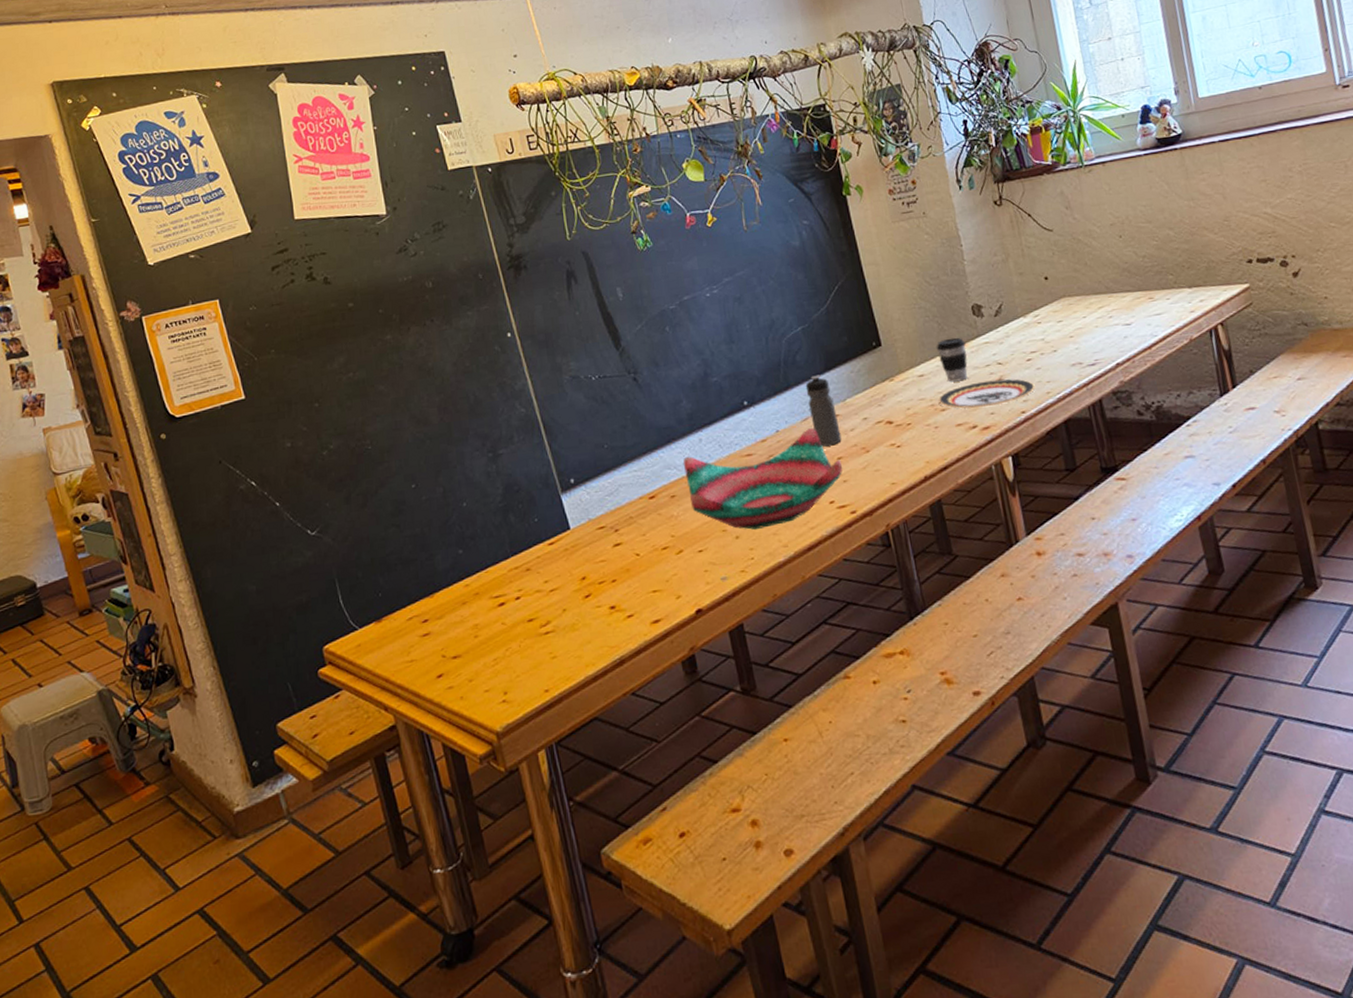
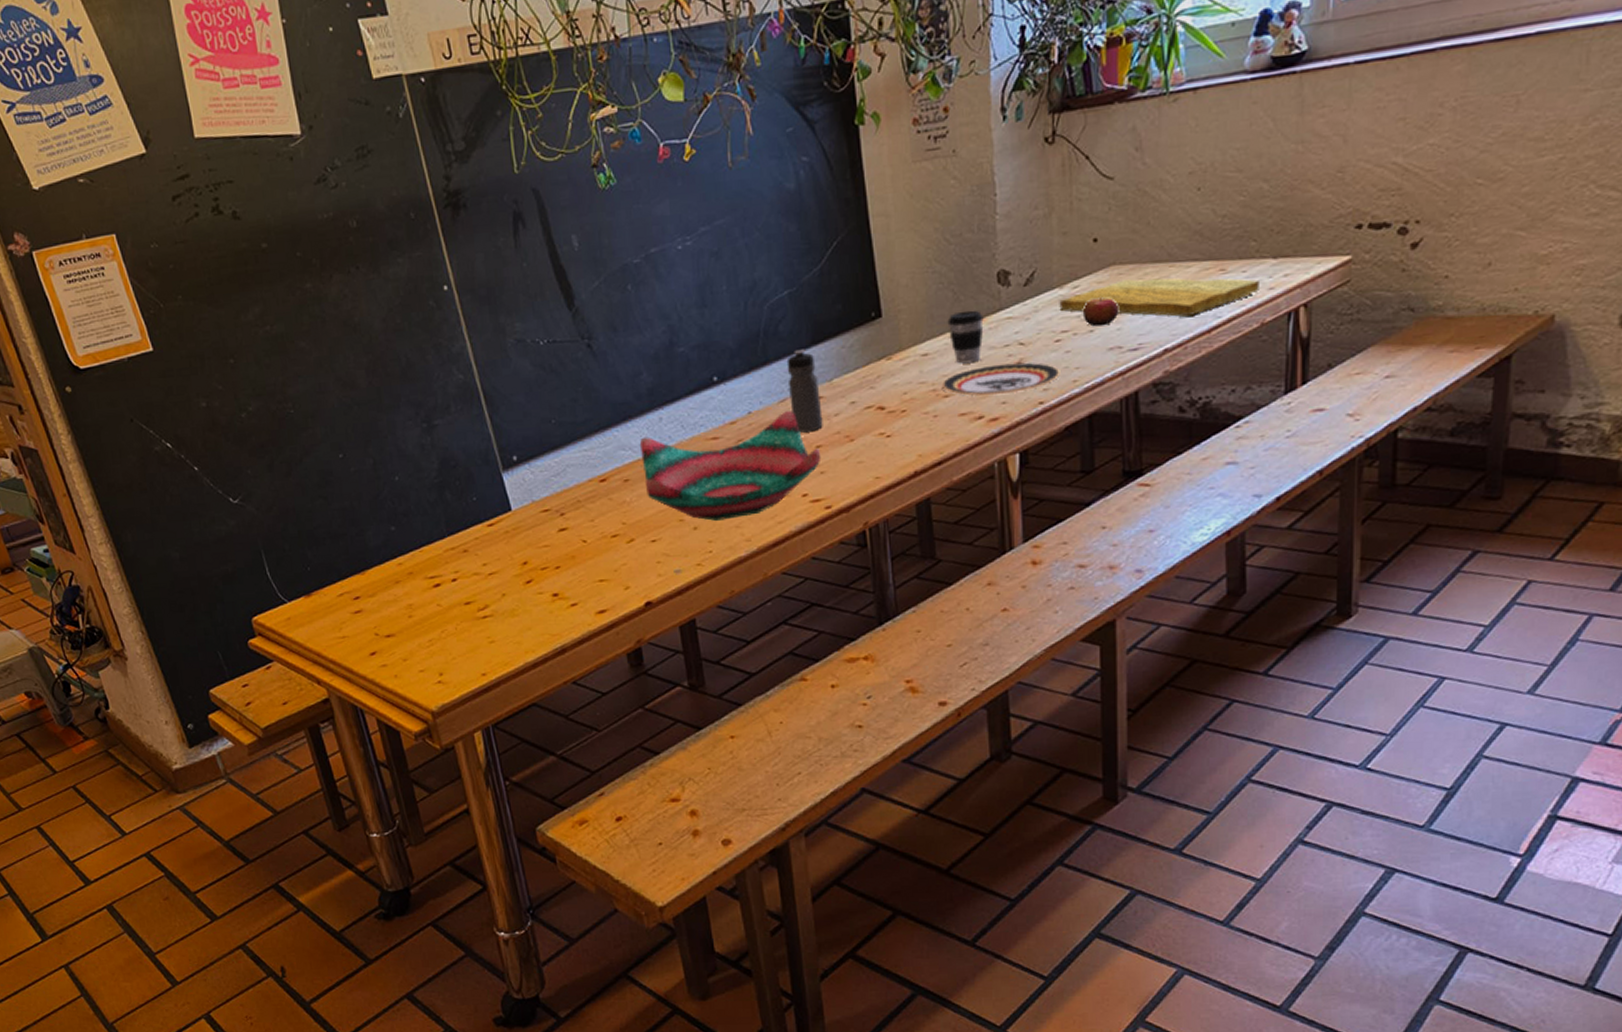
cutting board: none [1025,304,1183,337] -> present [1059,277,1259,318]
apple: none [1045,322,1074,347] -> present [1082,296,1118,327]

